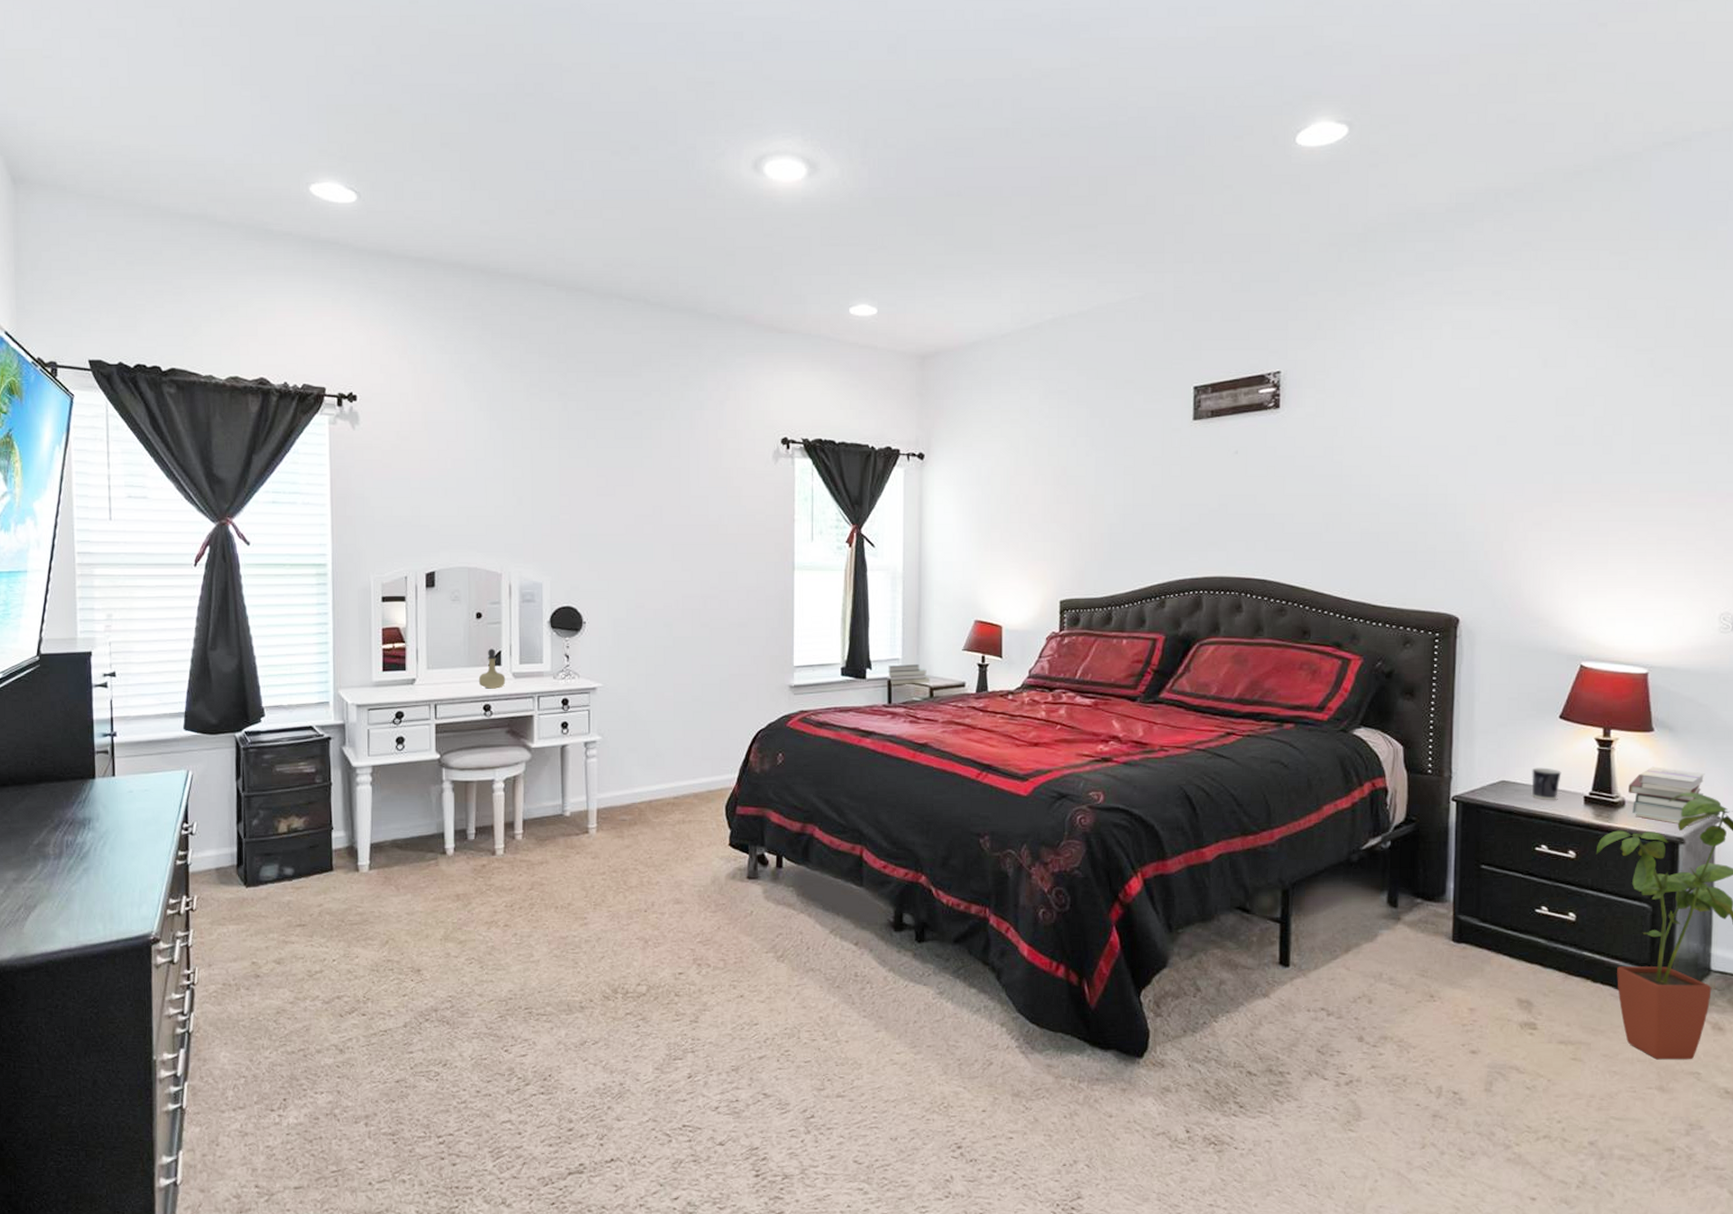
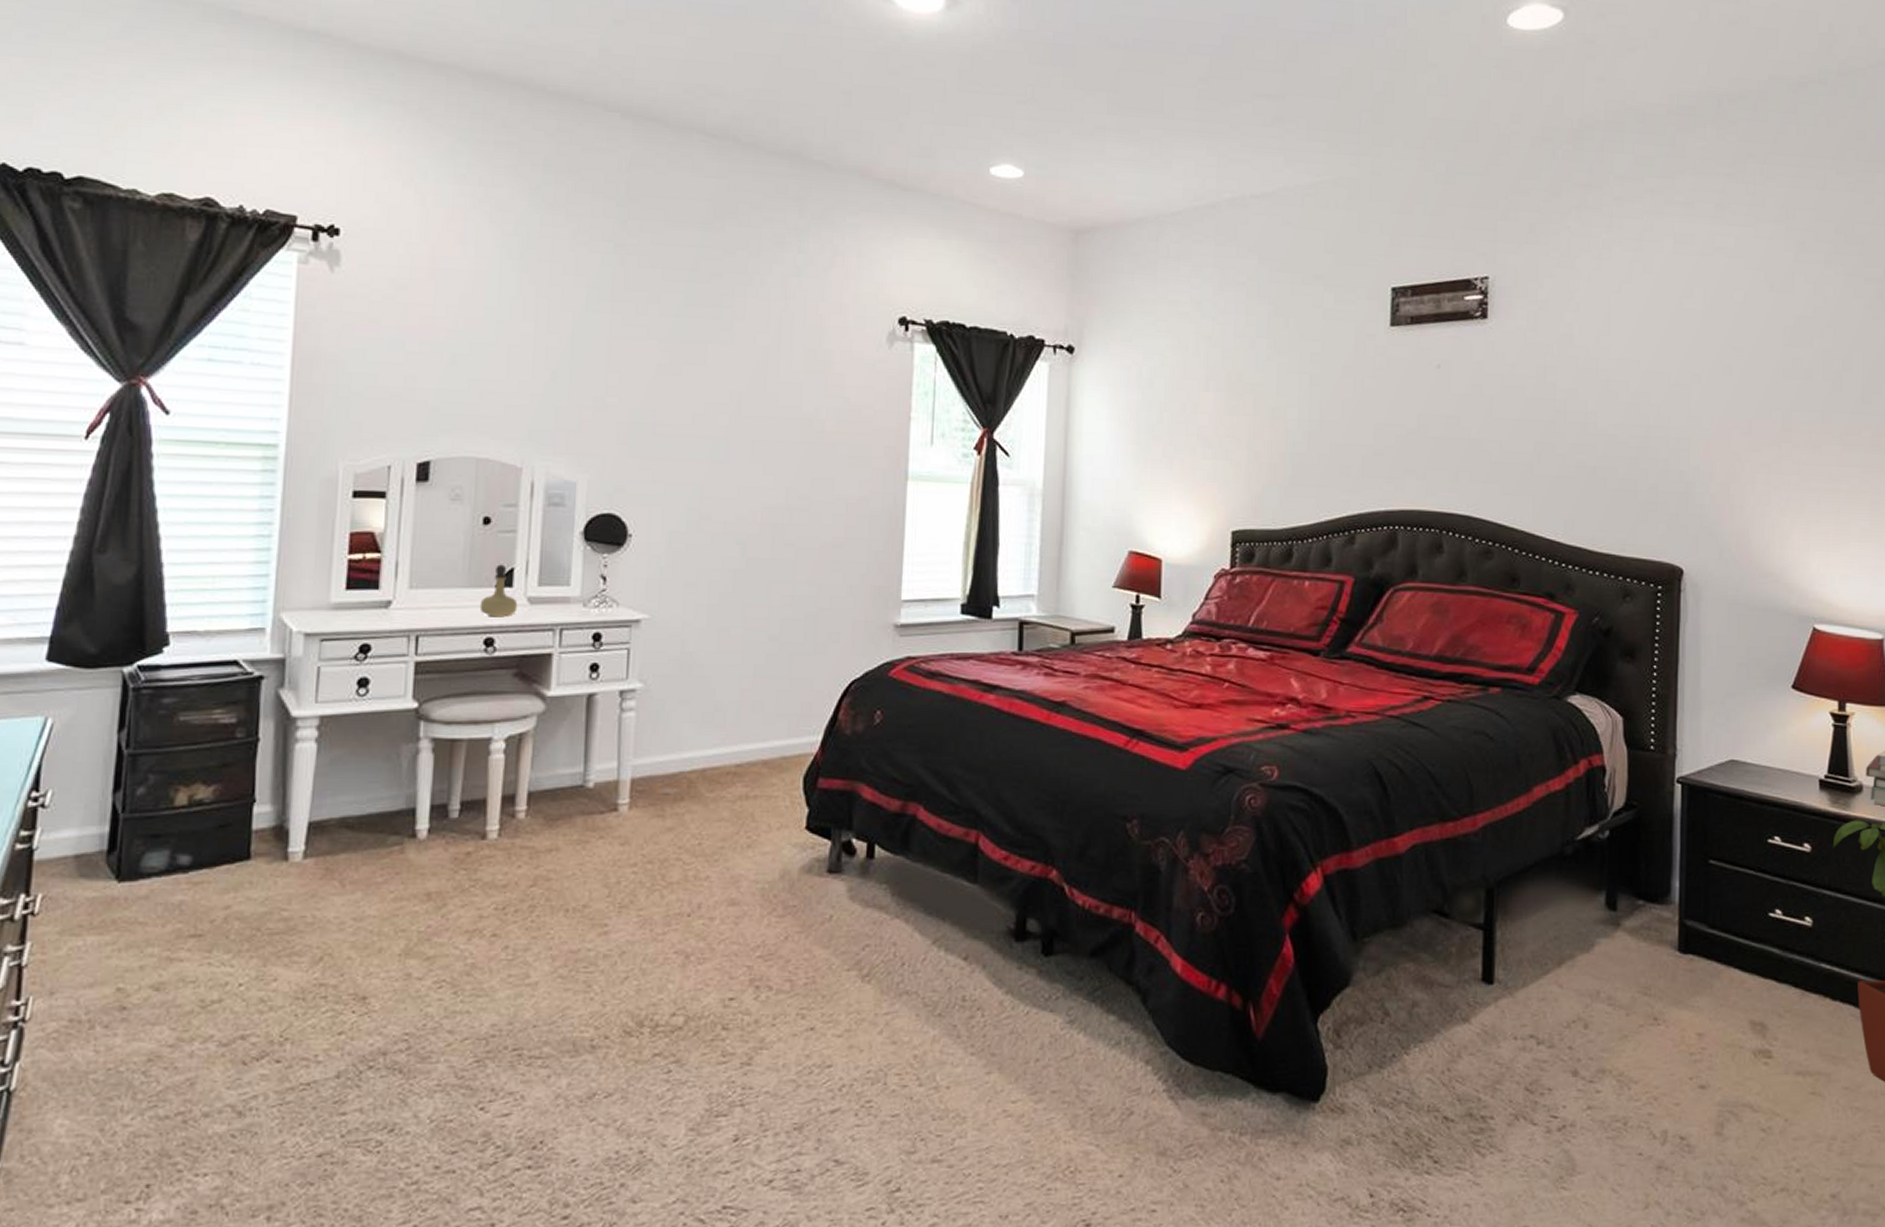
books: present [888,663,930,685] -> none [1020,601,1072,628]
mug: present [1531,767,1561,800] -> none [1763,745,1795,783]

